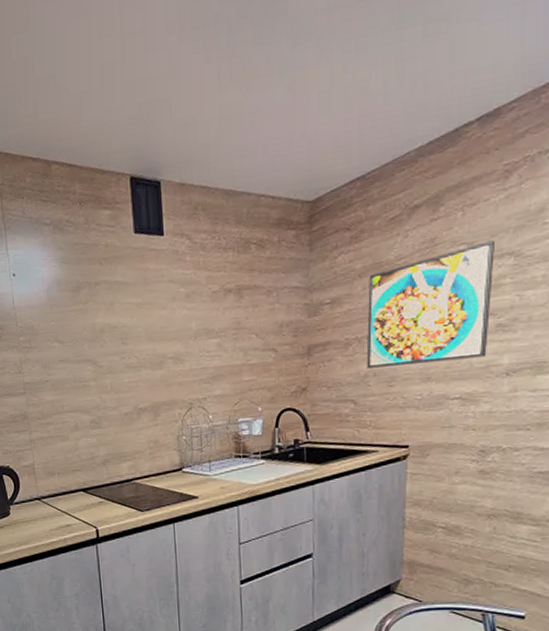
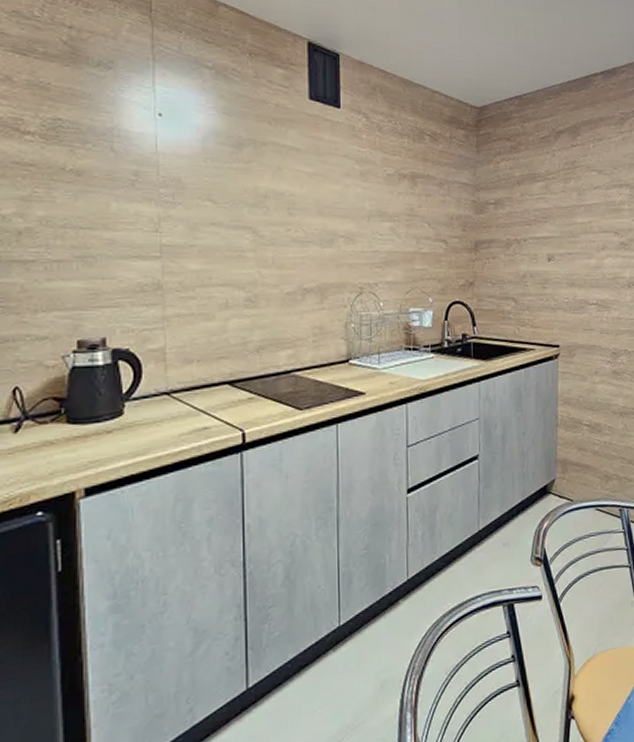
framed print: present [366,240,494,369] -> none [524,172,617,269]

